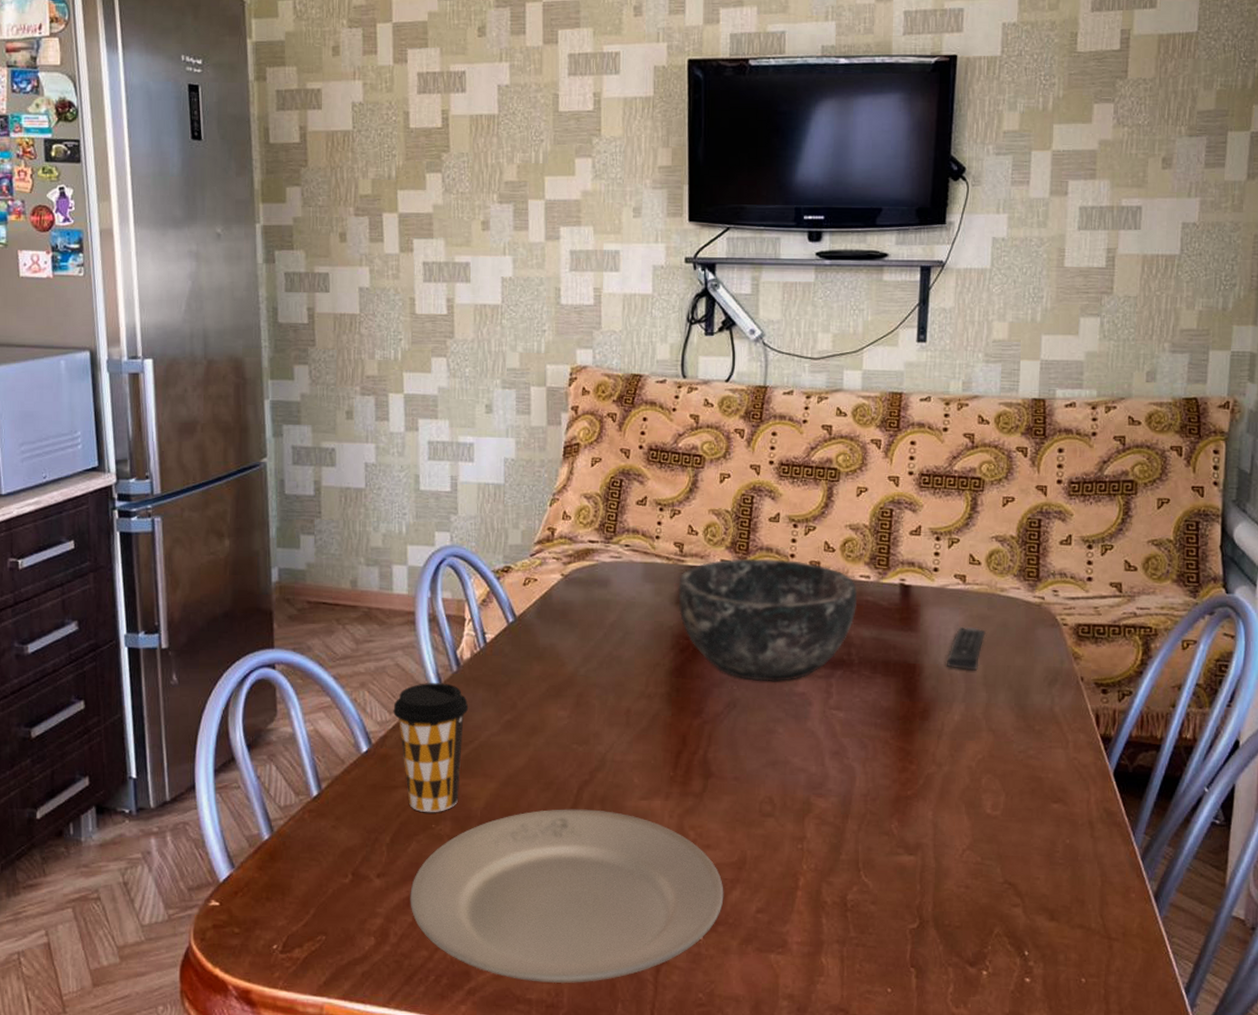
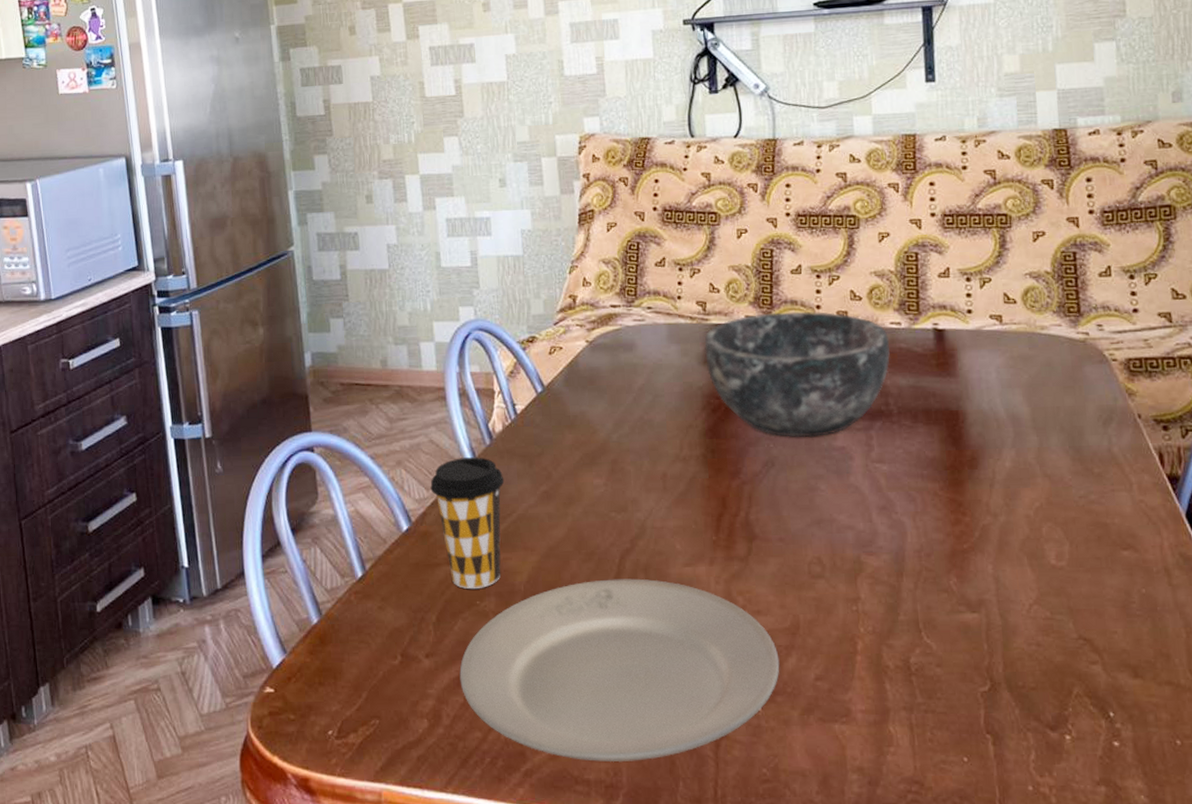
remote control: present [946,626,986,671] -> none [990,368,1030,414]

